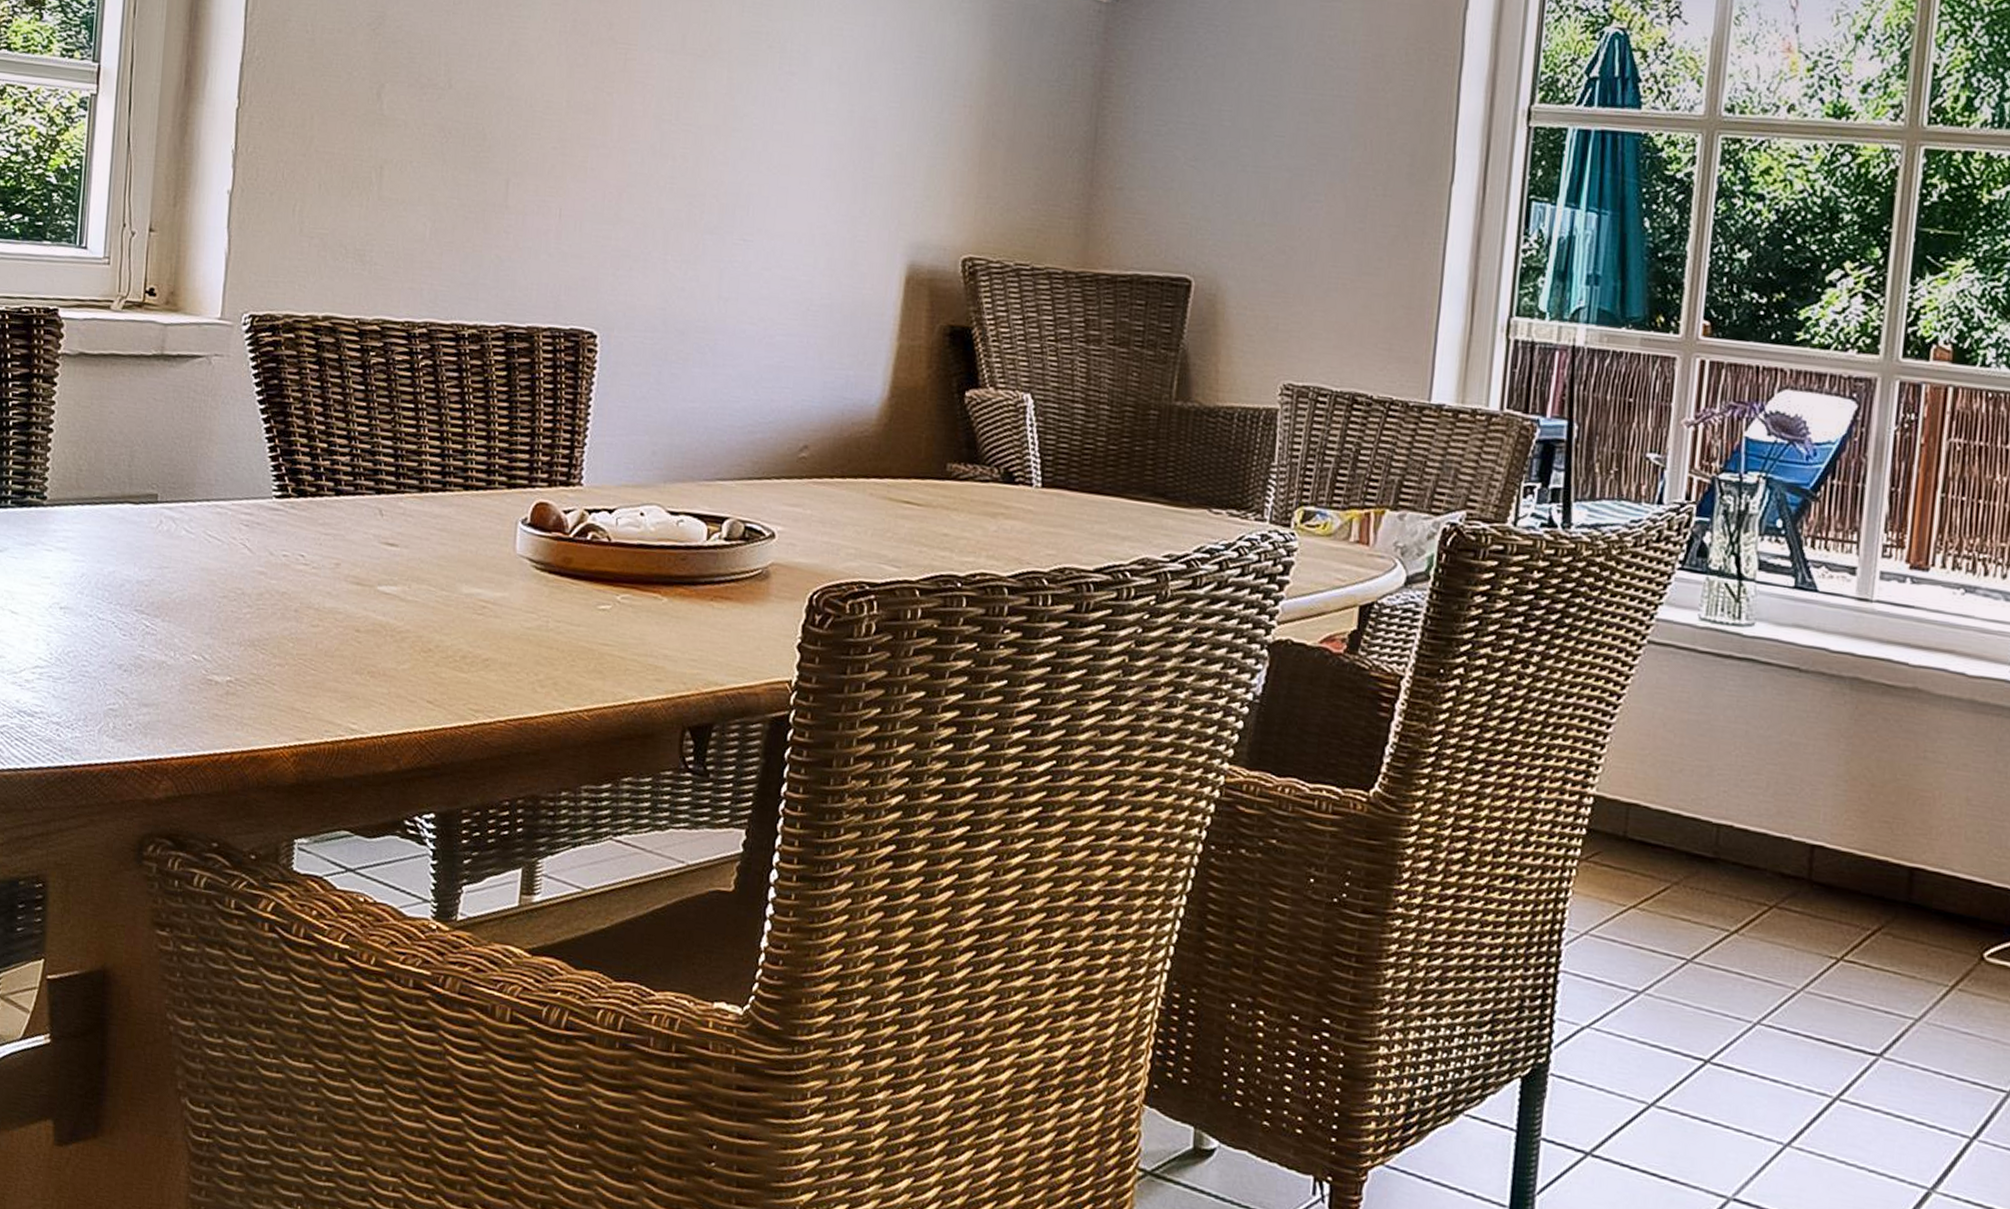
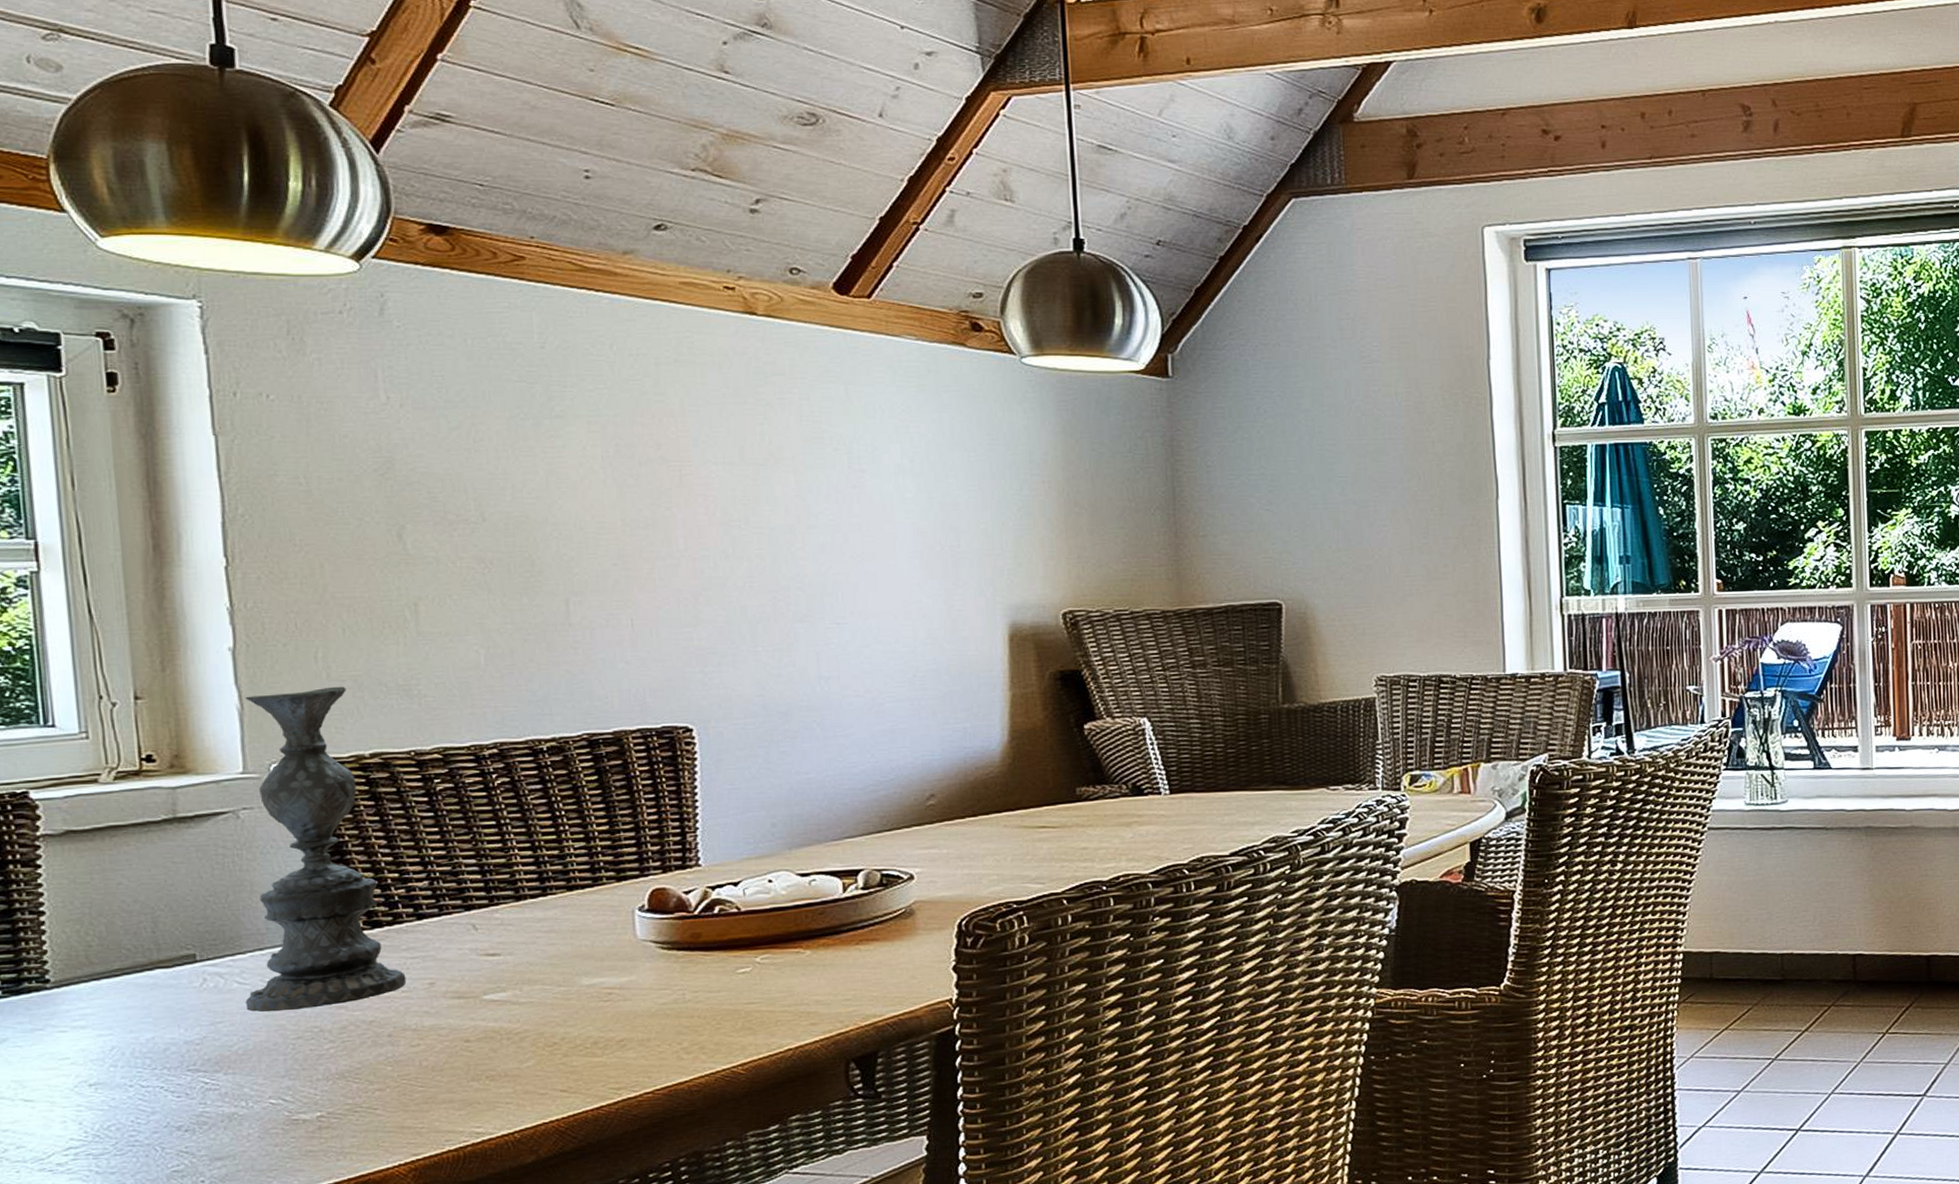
candlestick: none [188,241,318,569] -> present [245,686,407,1012]

